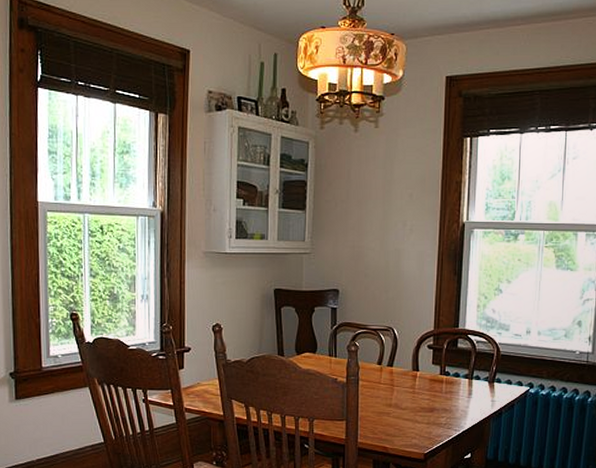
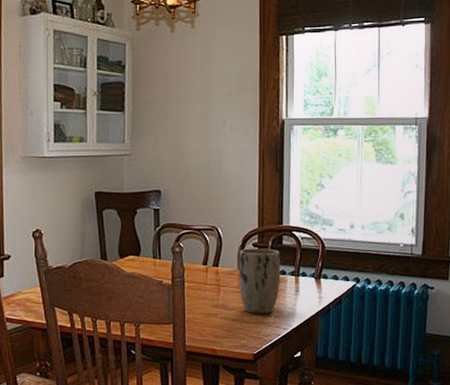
plant pot: none [412,349,455,415] -> present [238,248,281,314]

